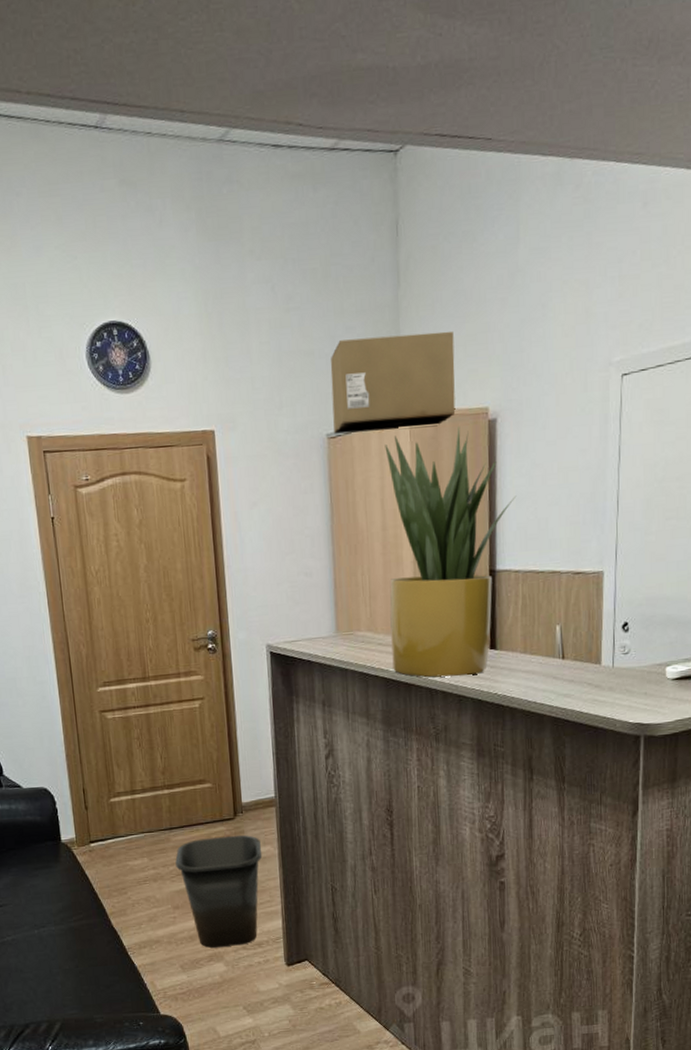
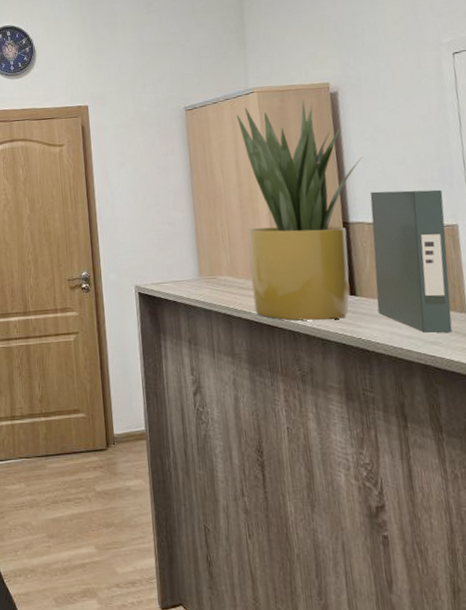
waste bin: present [175,835,263,948] -> none [50,466,135,583]
box: present [330,331,456,434] -> none [185,23,299,107]
binder: none [516,533,593,686] -> present [370,189,453,333]

